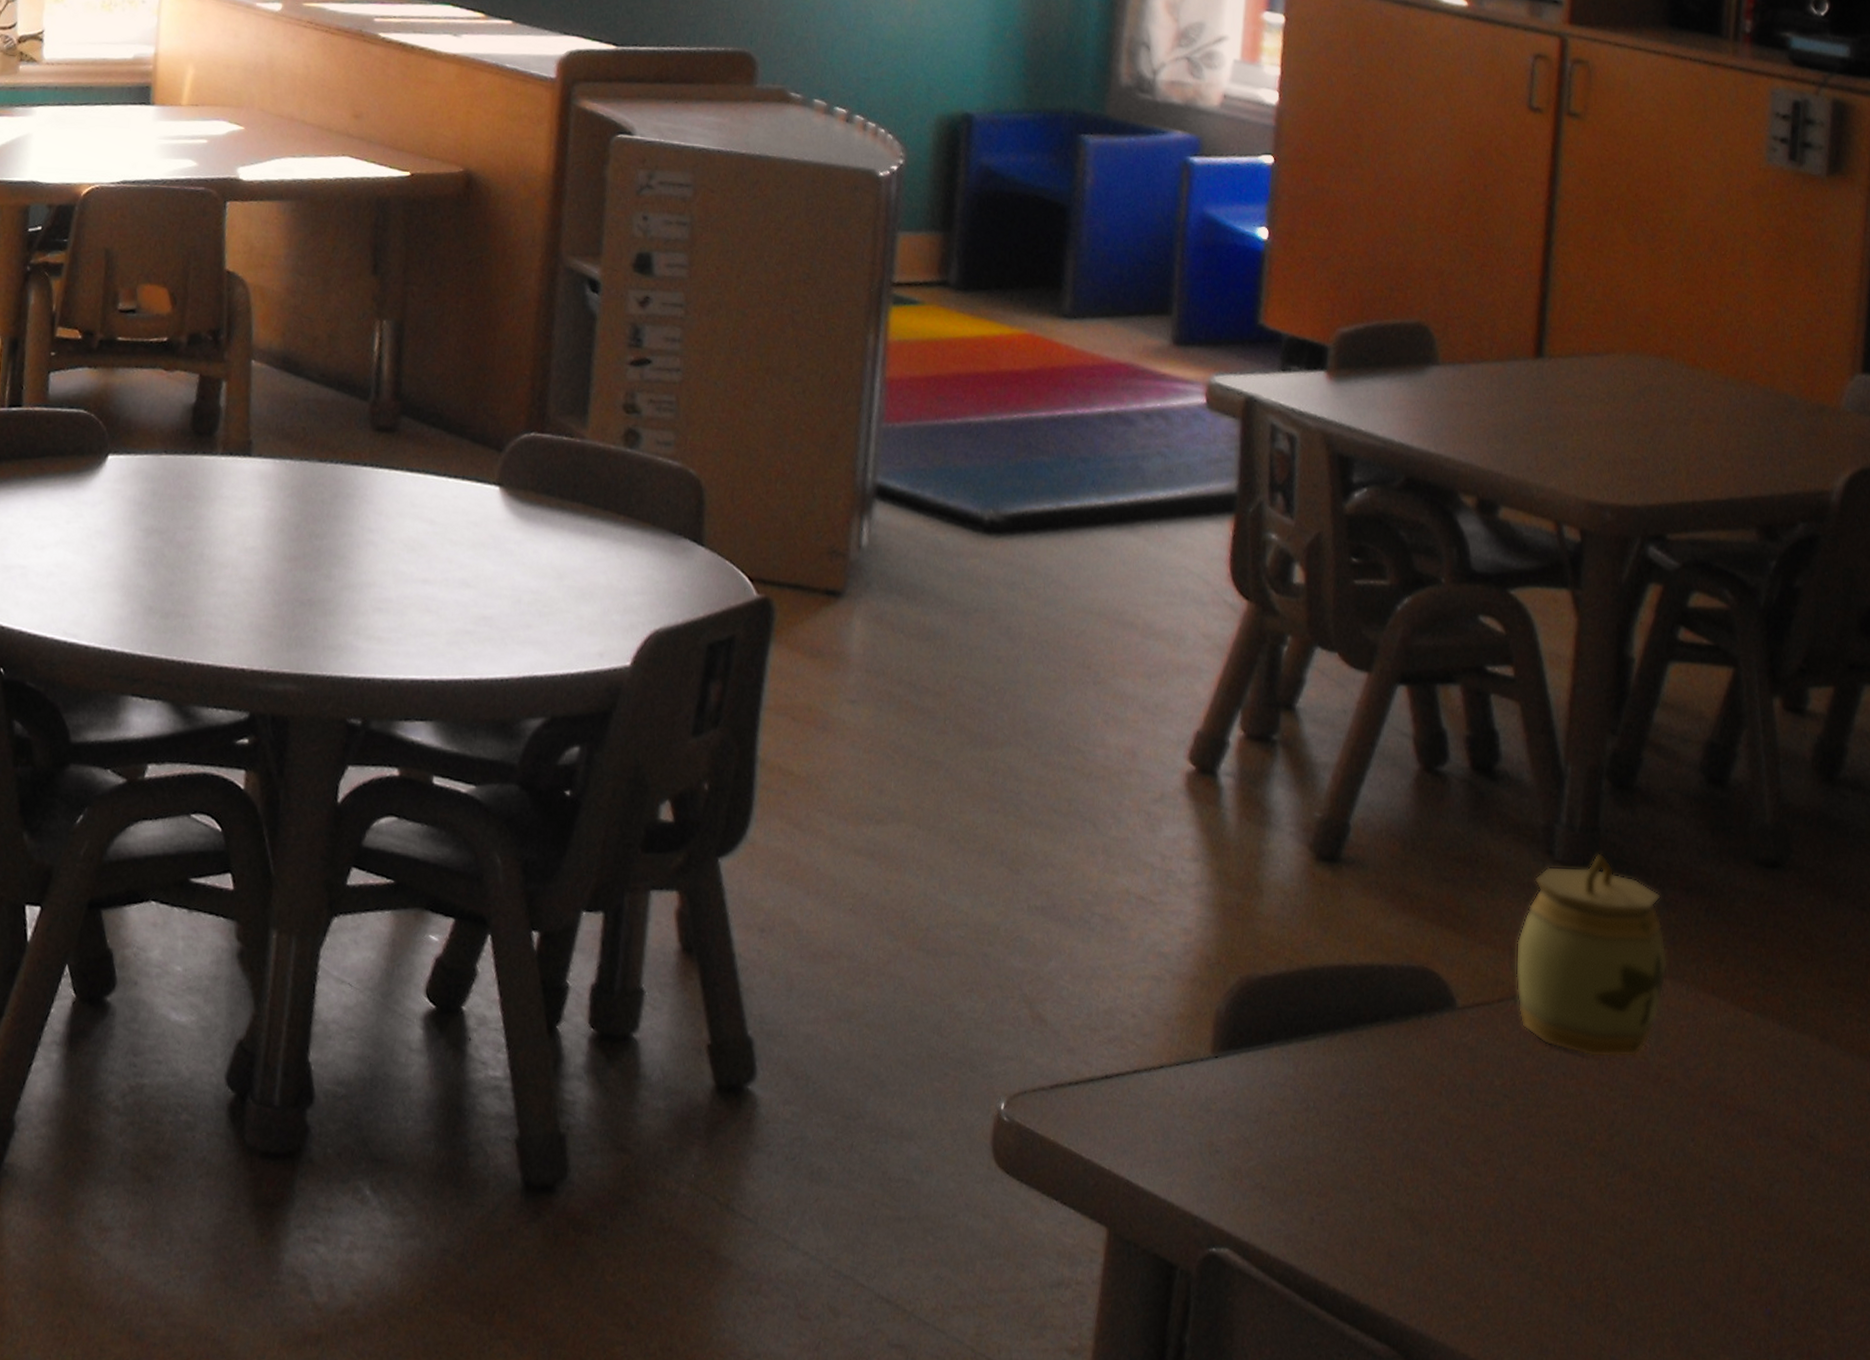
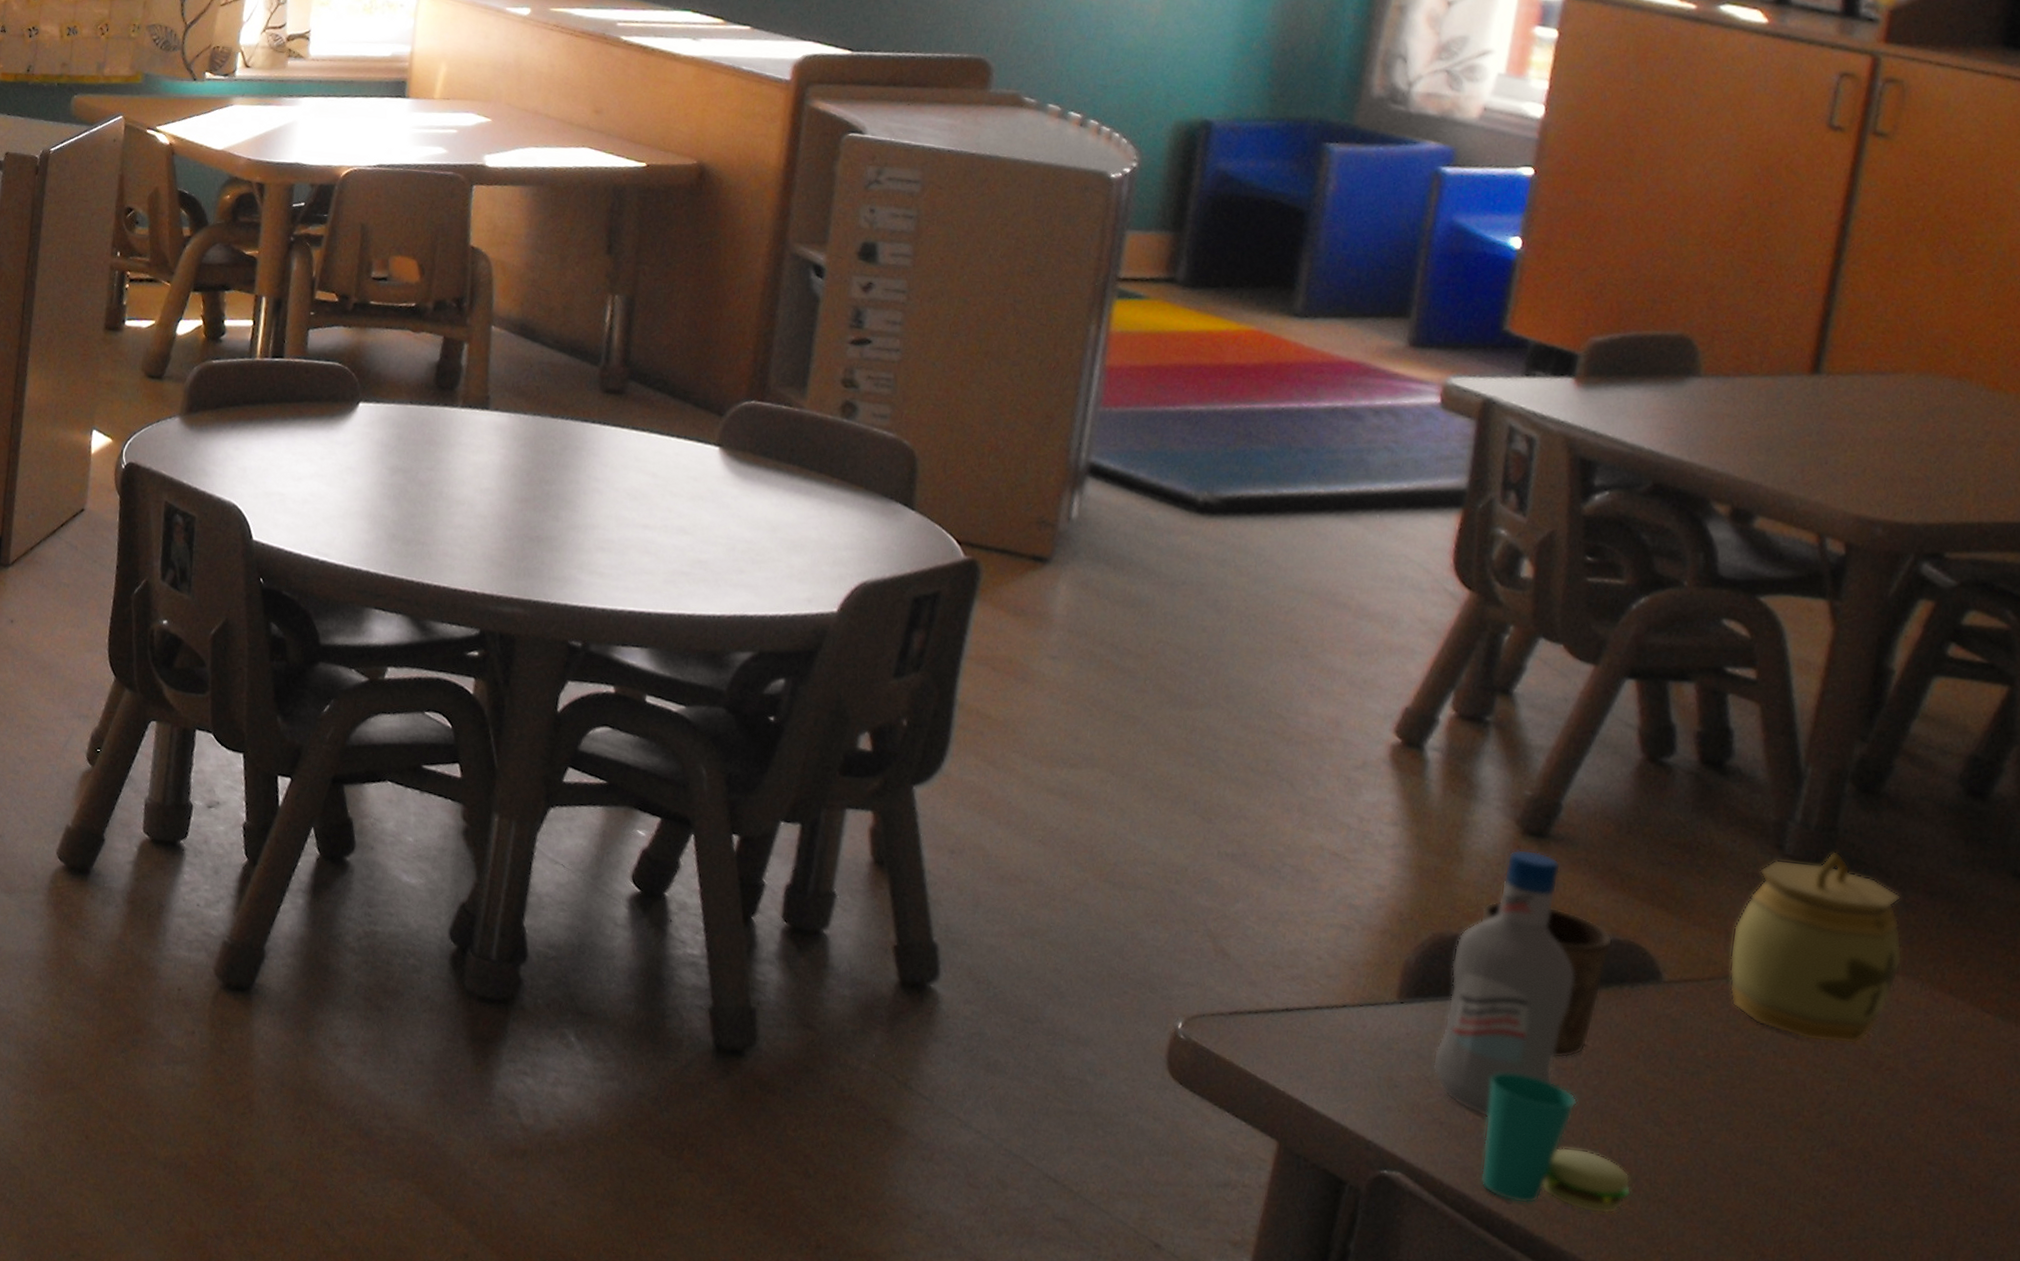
bottle: none [1250,876,1375,1177] -> present [1432,849,1574,1118]
cup: none [1283,934,1408,1104] -> present [1480,900,1613,1059]
cup: none [1304,1124,1447,1271] -> present [1481,1073,1632,1214]

